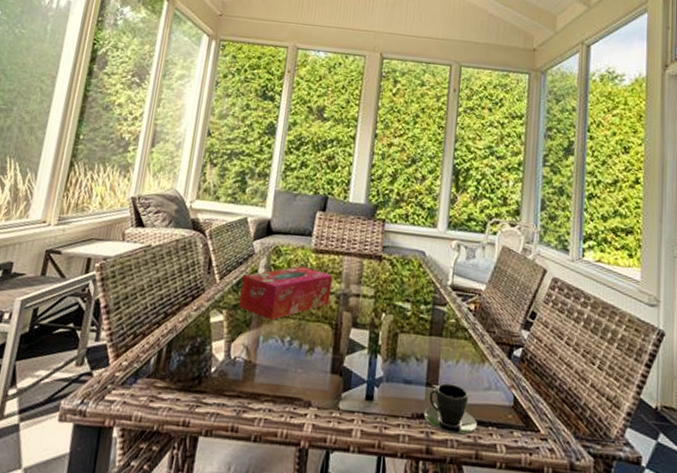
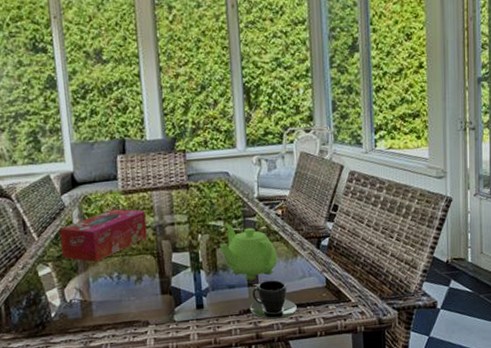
teapot: none [402,307,464,379] -> present [219,223,278,280]

